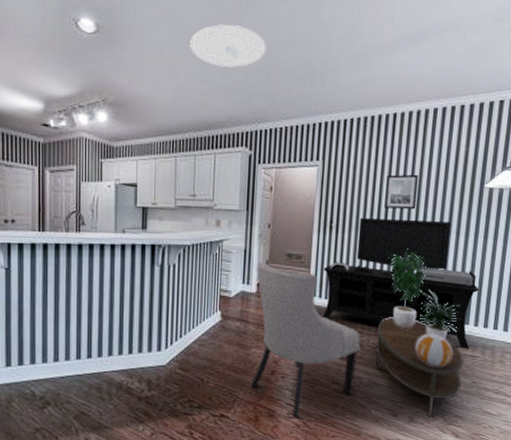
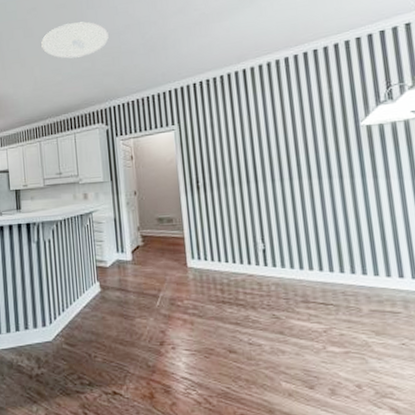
chair: present [251,261,361,418] -> none [129,228,255,394]
media console: present [322,218,479,350] -> none [198,166,388,305]
coffee table: present [375,316,464,419] -> none [269,273,387,391]
wall art: present [384,174,419,210] -> none [248,123,287,161]
potted plant: present [388,250,462,339] -> none [267,200,369,295]
volleyball: present [415,333,453,367] -> none [318,289,368,327]

